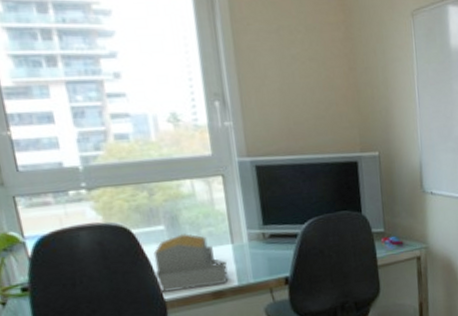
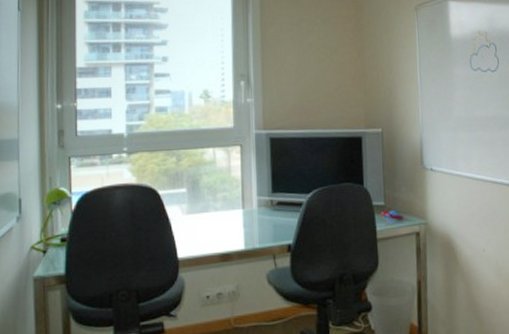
architectural model: present [153,234,228,292] -> none [171,197,236,251]

